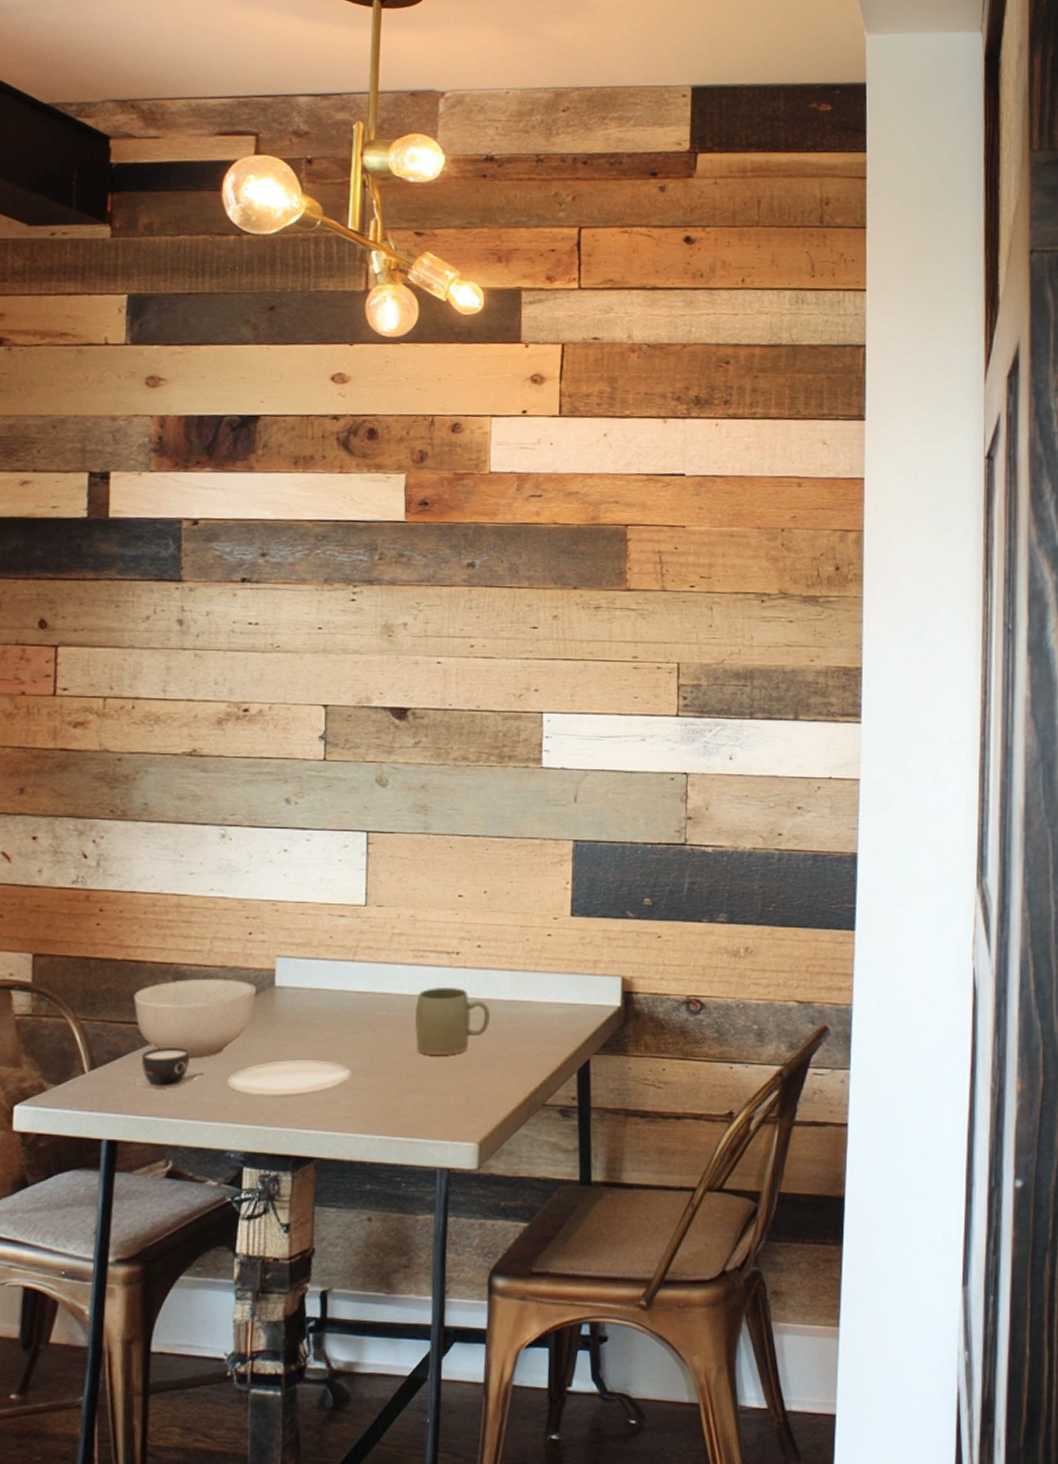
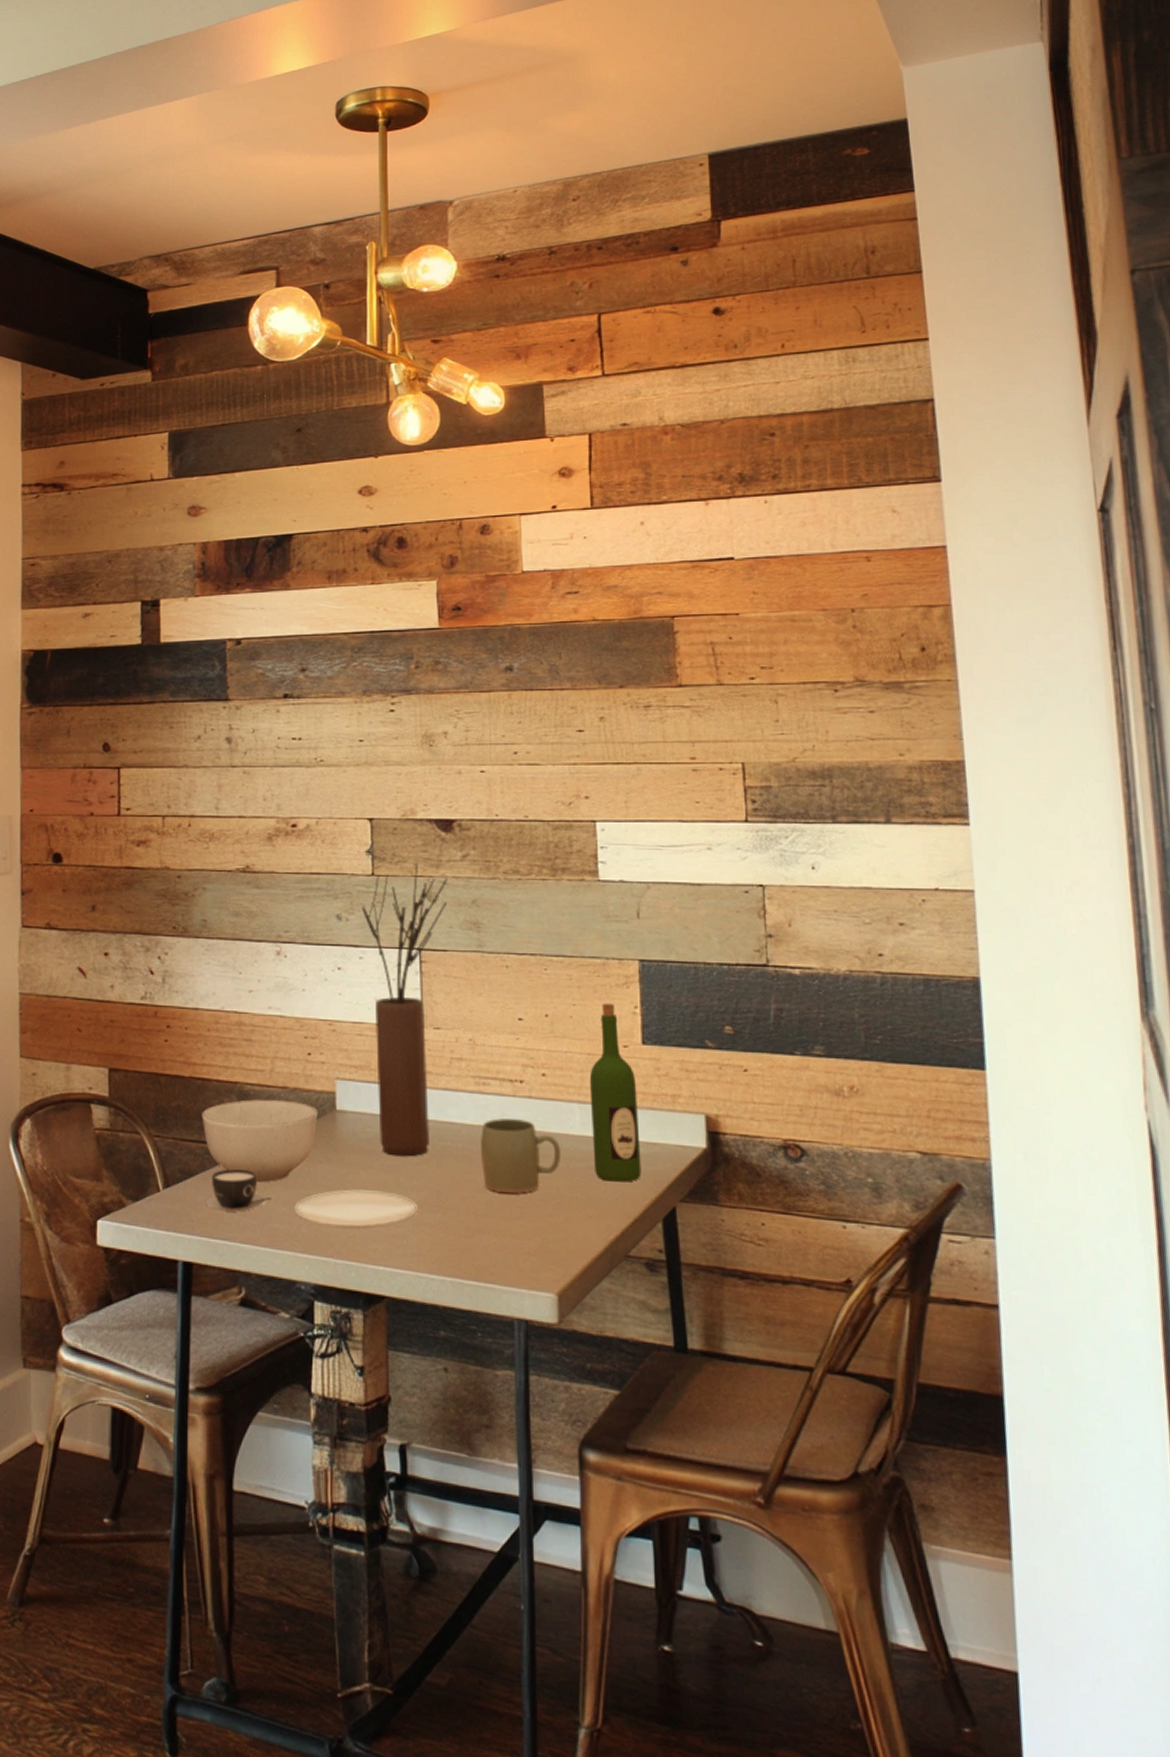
vase: none [312,749,400,1026] -> present [362,863,449,1156]
wine bottle: none [519,879,563,1040] -> present [589,1002,642,1182]

